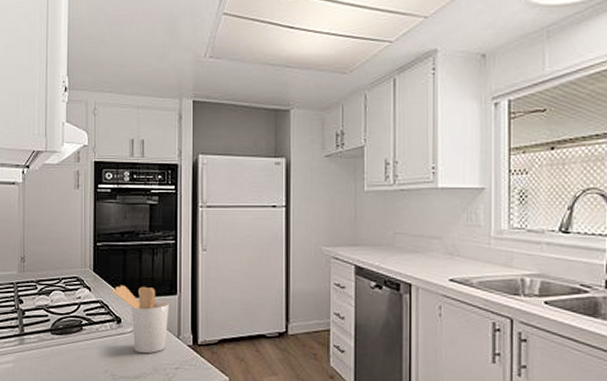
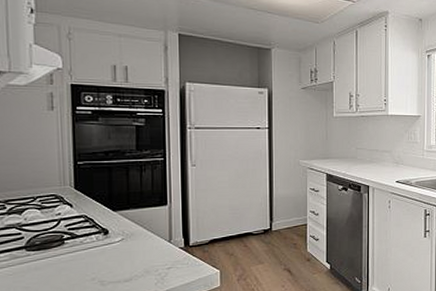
utensil holder: present [111,285,169,354] -> none [96,199,160,259]

